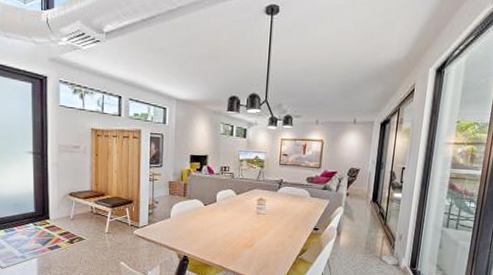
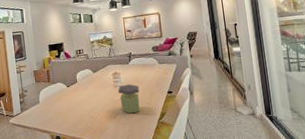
jar: none [259,213,283,245] -> present [118,84,140,114]

